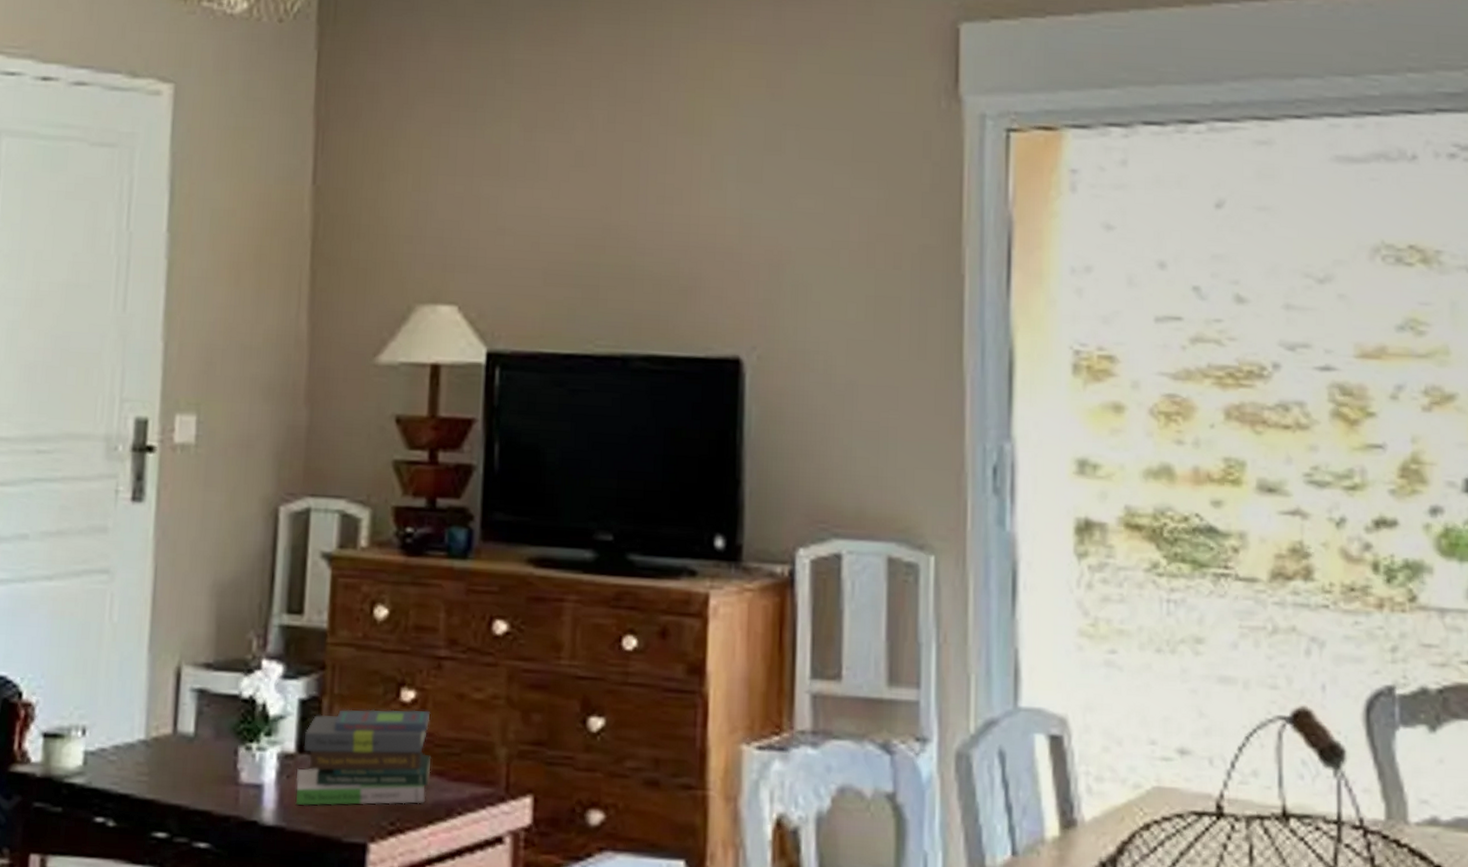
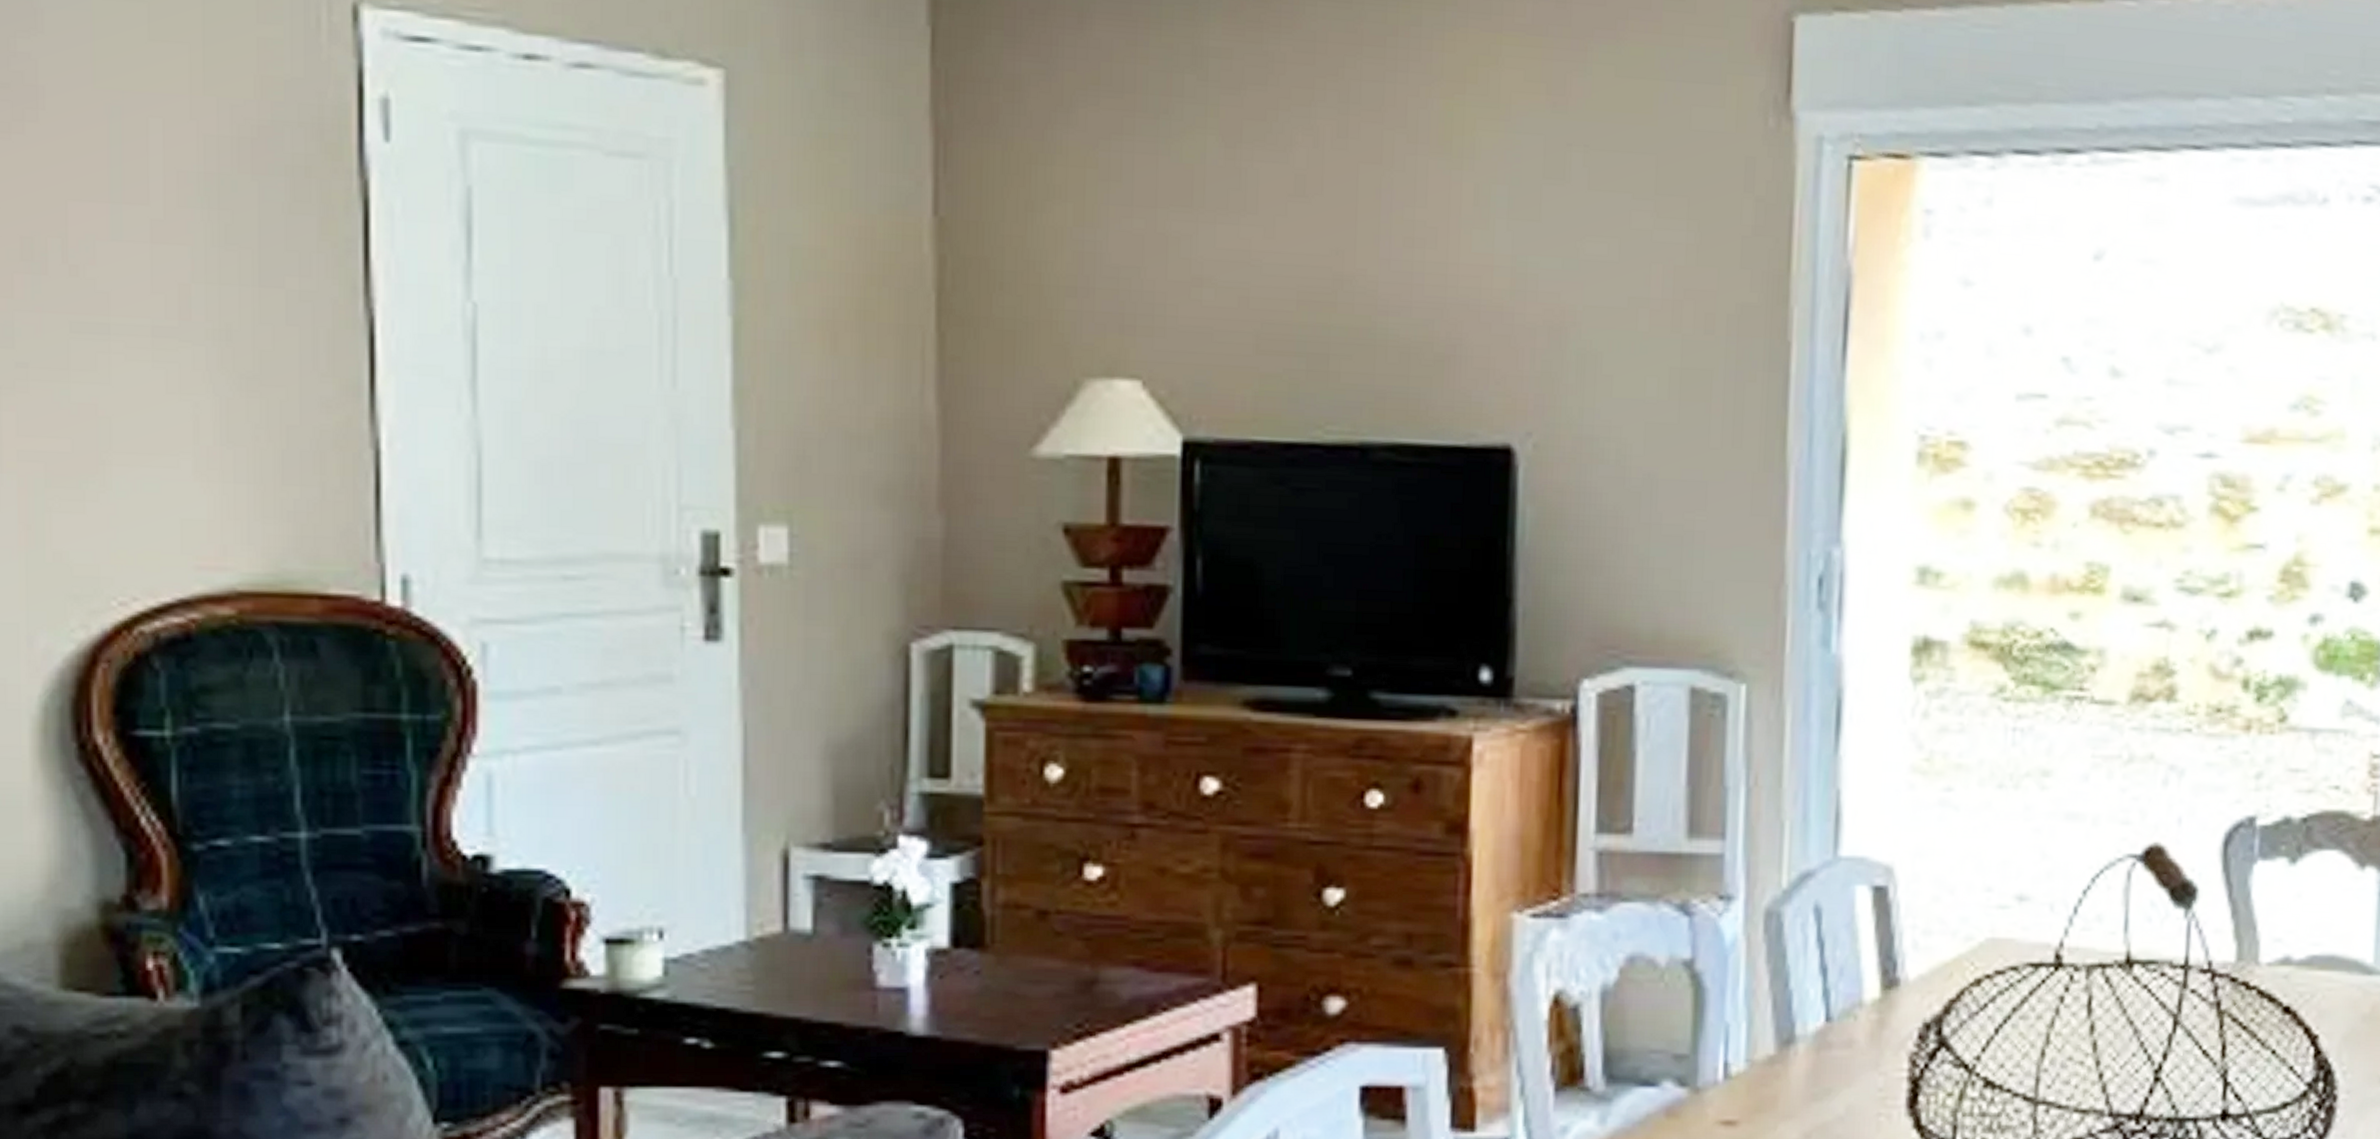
books: present [295,709,432,806] -> none [952,889,1127,1011]

